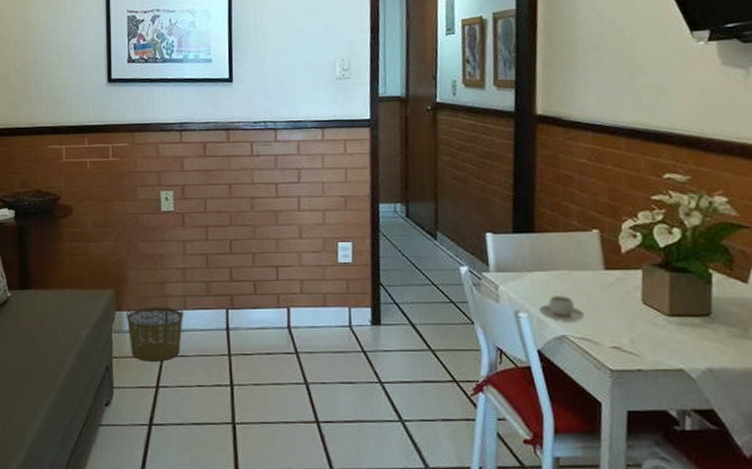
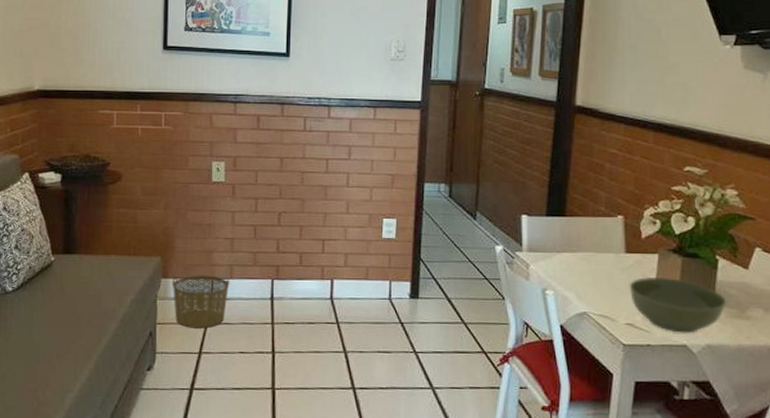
teacup: present [539,296,585,320] -> none [565,275,605,299]
bowl: none [611,294,727,356] -> present [629,276,727,333]

